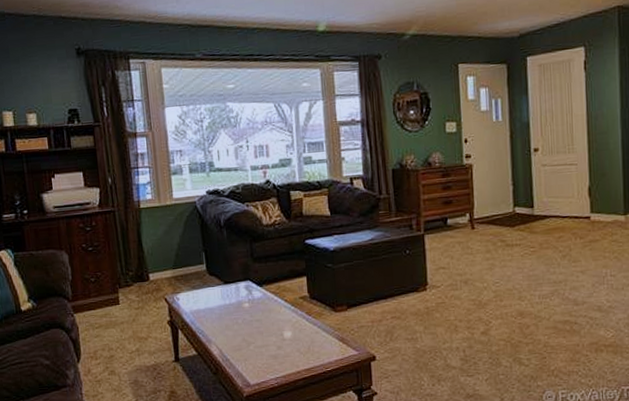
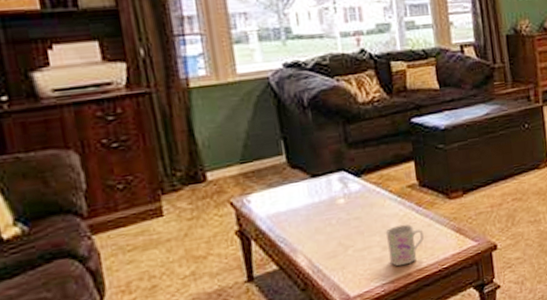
mug: none [280,329,312,365] -> present [385,223,424,267]

